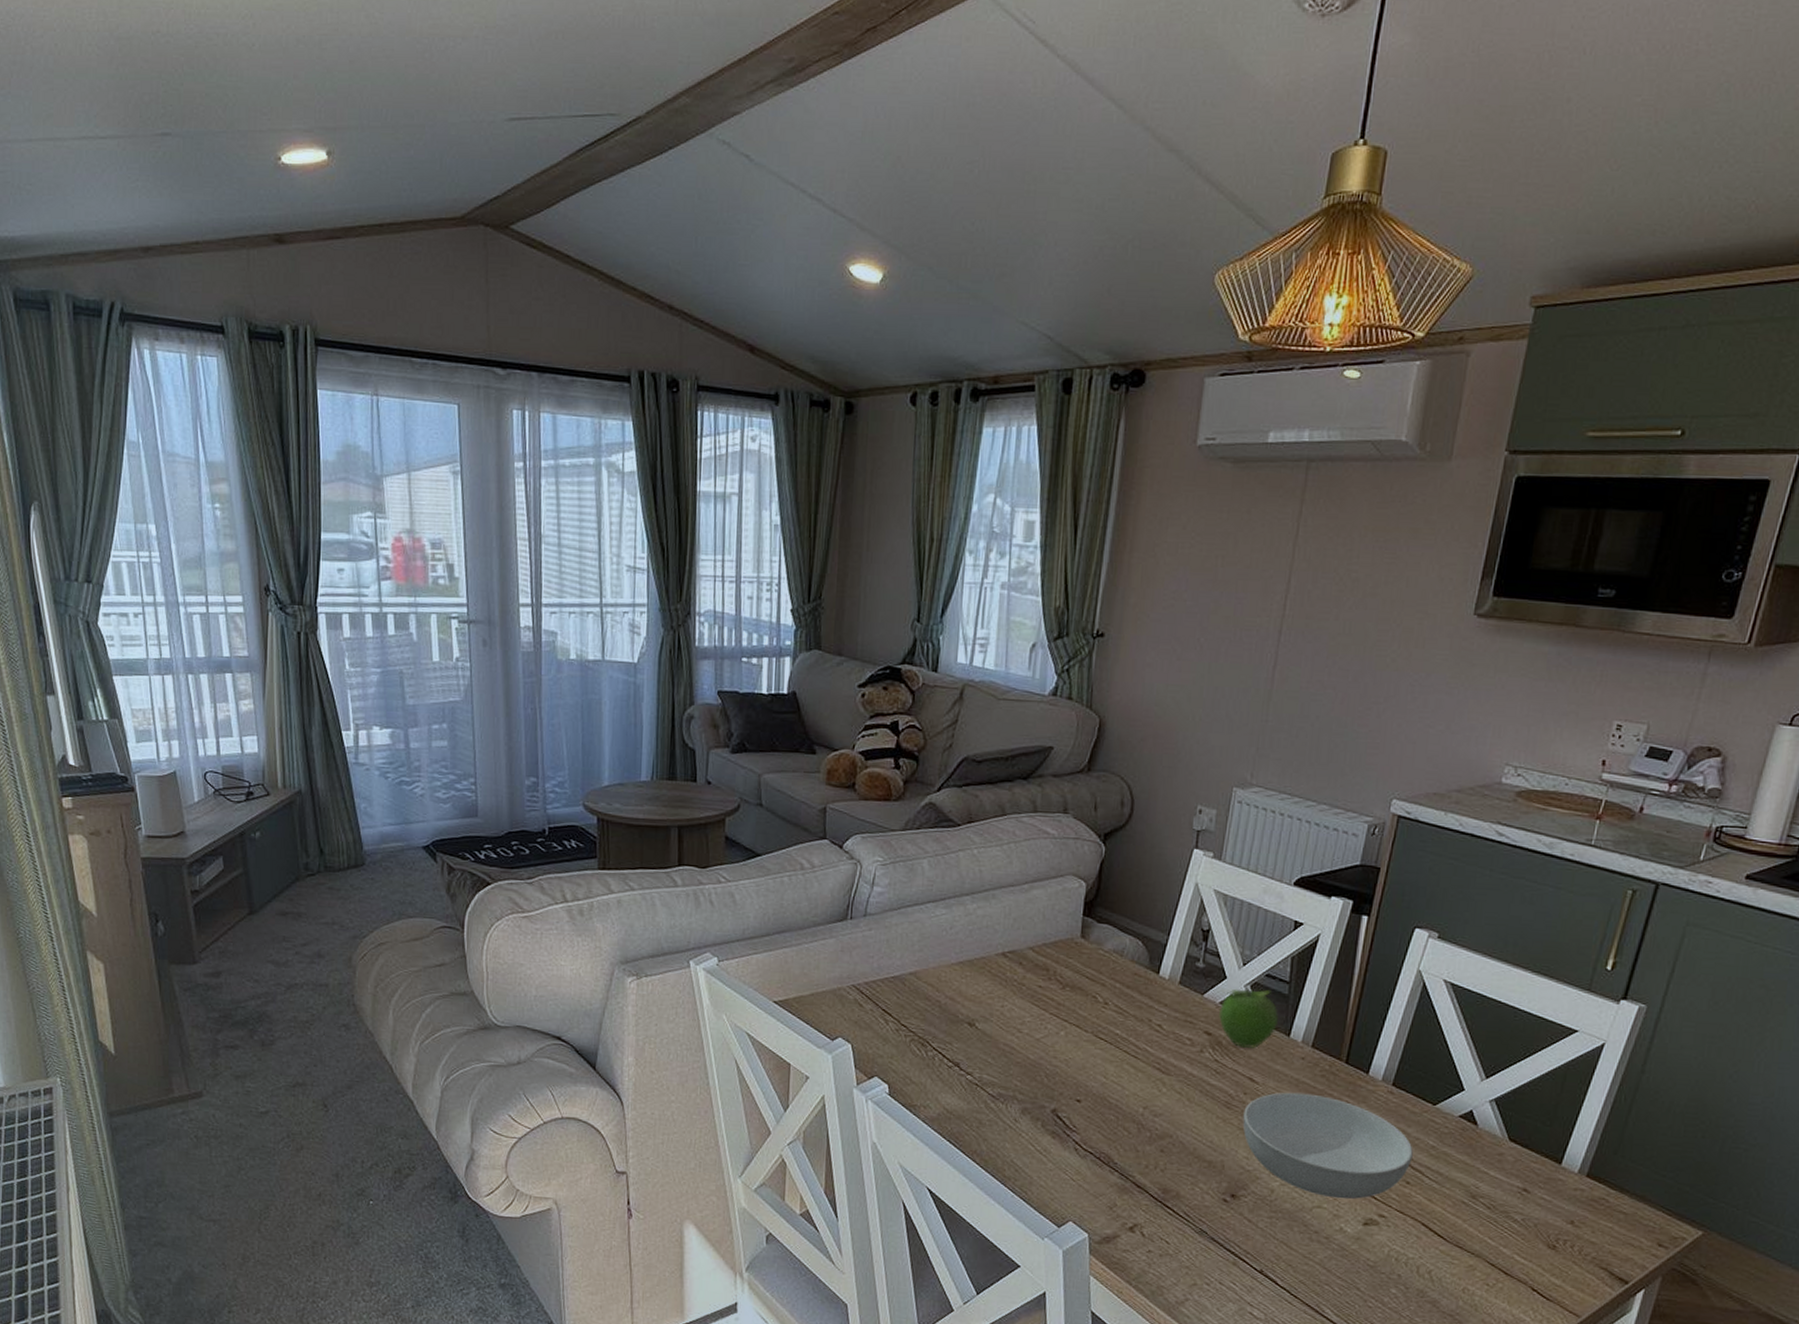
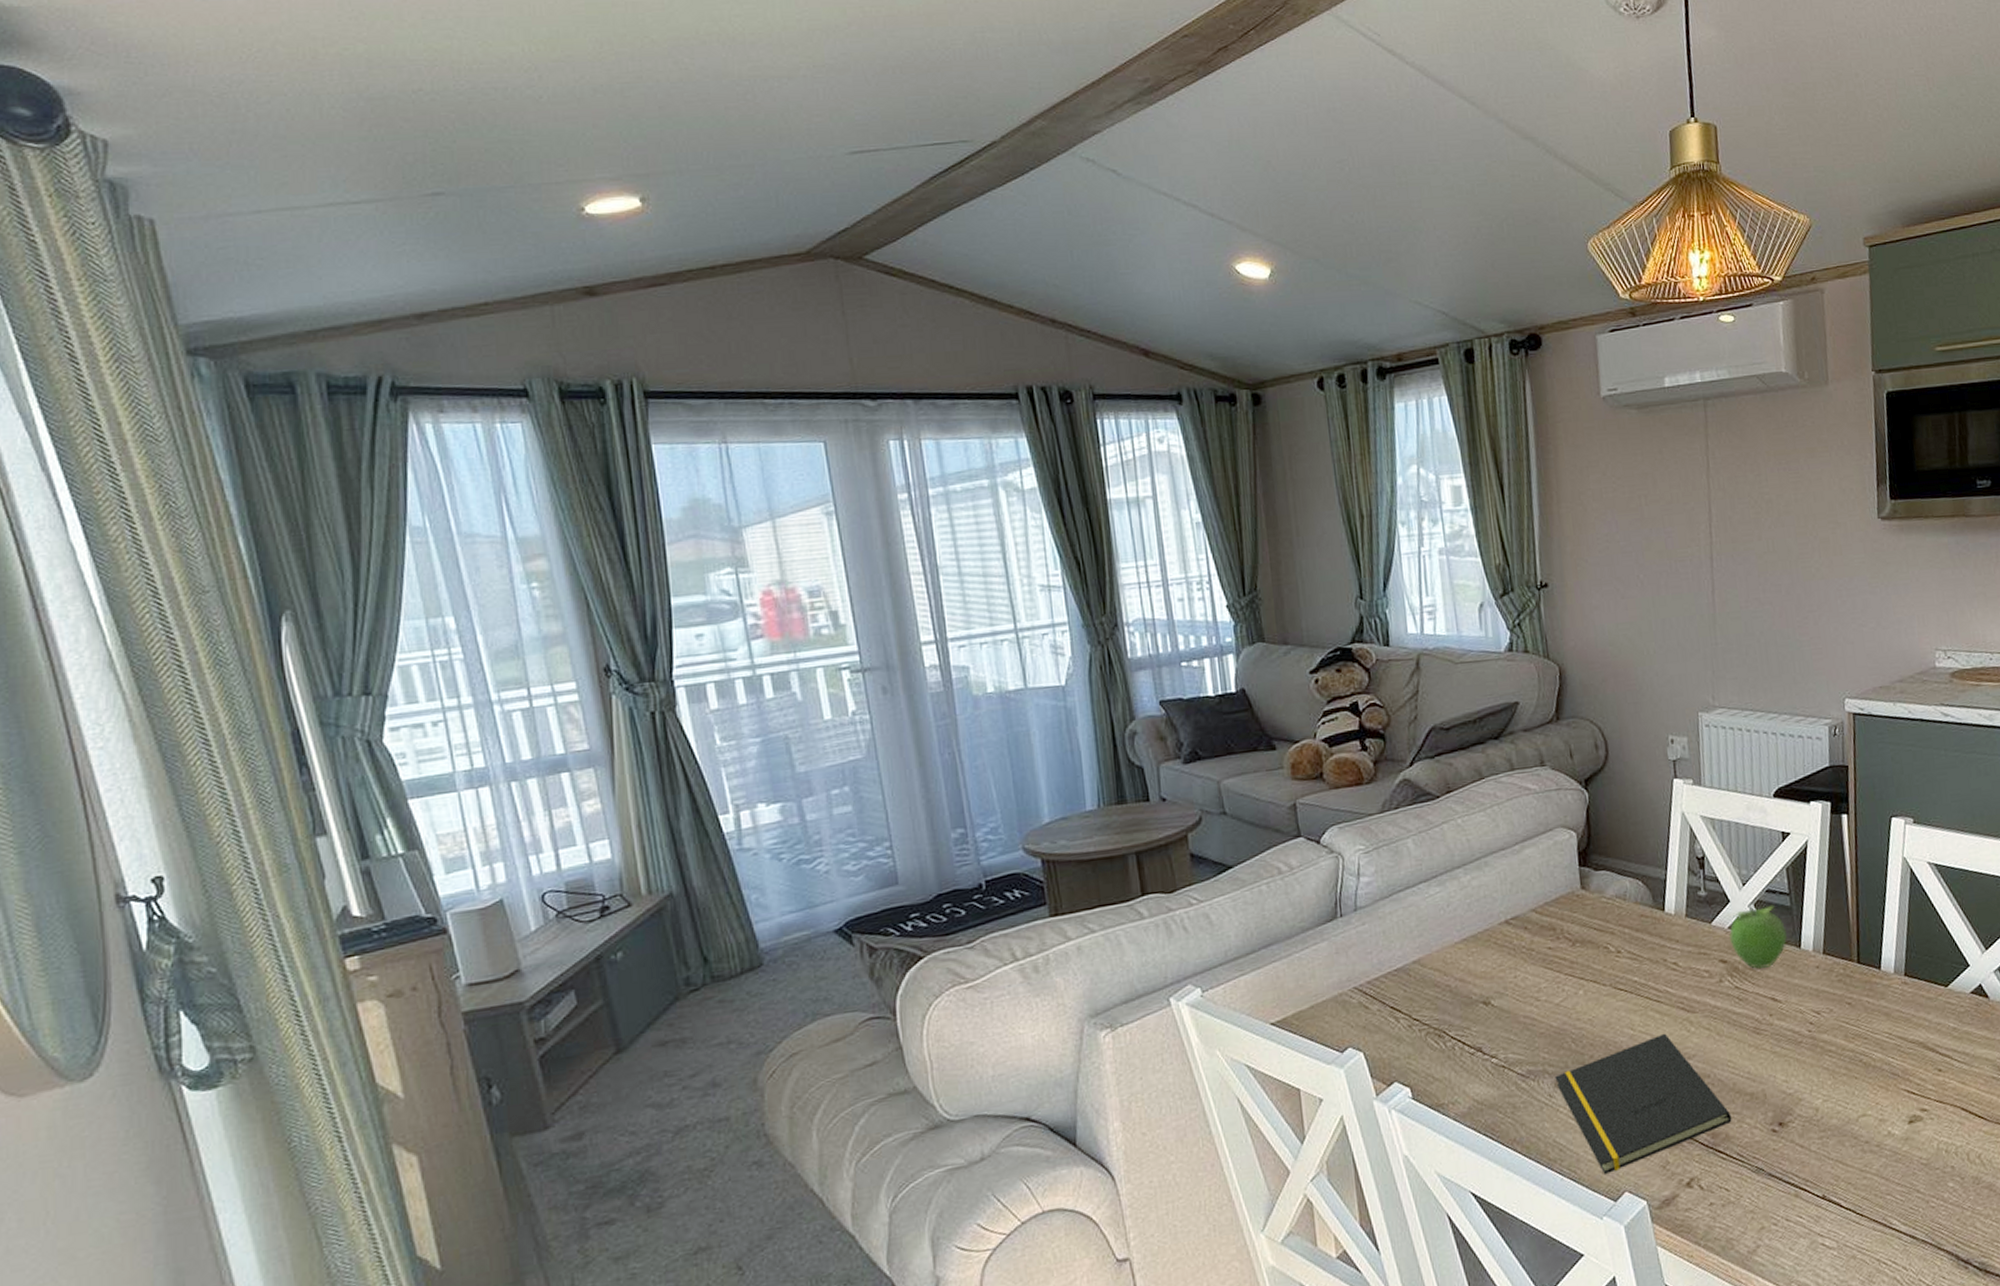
notepad: none [1023,1087,1186,1201] -> present [1555,1033,1732,1174]
serving bowl: present [1242,1092,1413,1200] -> none [1773,1000,1939,1104]

